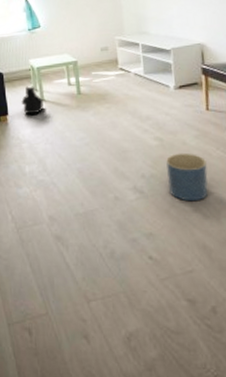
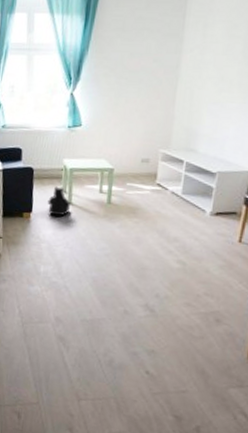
planter: present [166,152,209,202] -> none [181,279,226,329]

